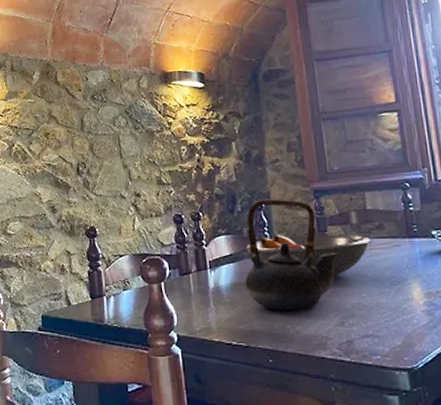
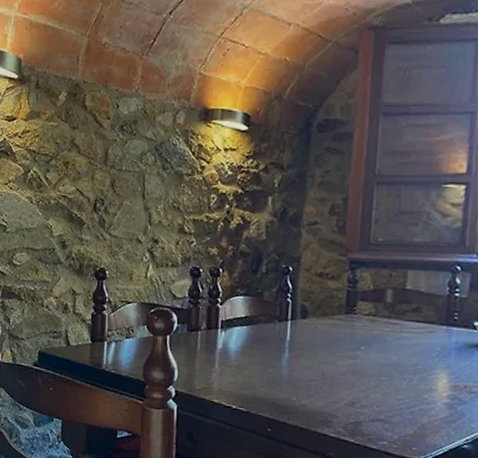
teapot: present [245,199,337,312] -> none [256,263,362,384]
fruit bowl: present [245,234,370,275] -> none [263,302,402,354]

